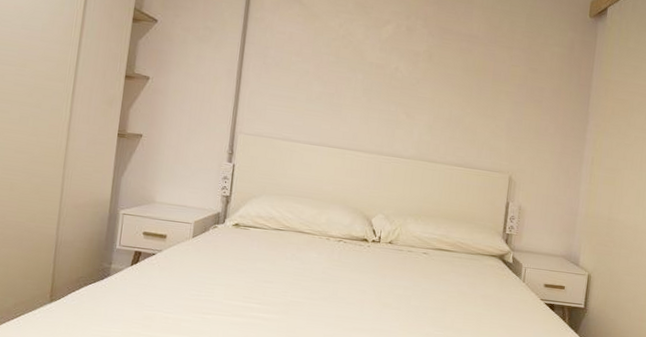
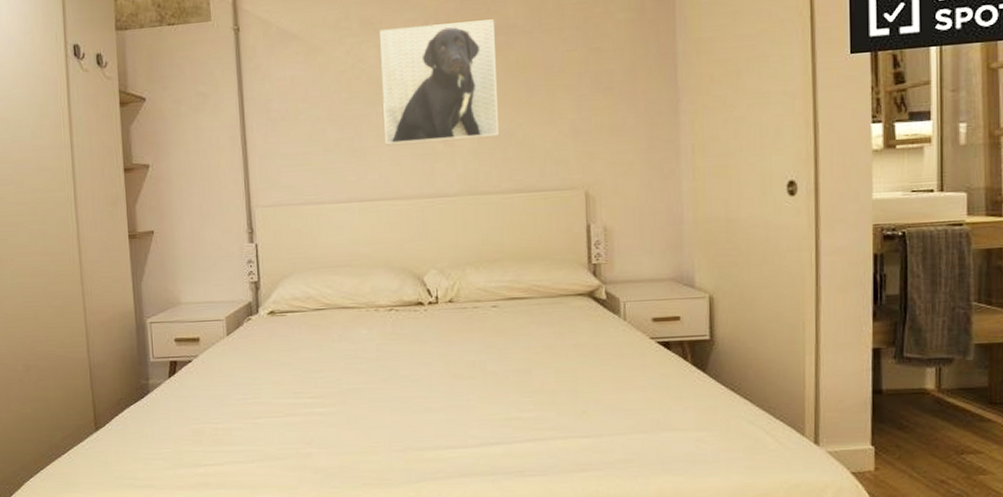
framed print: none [359,14,461,119] -> present [380,19,498,146]

